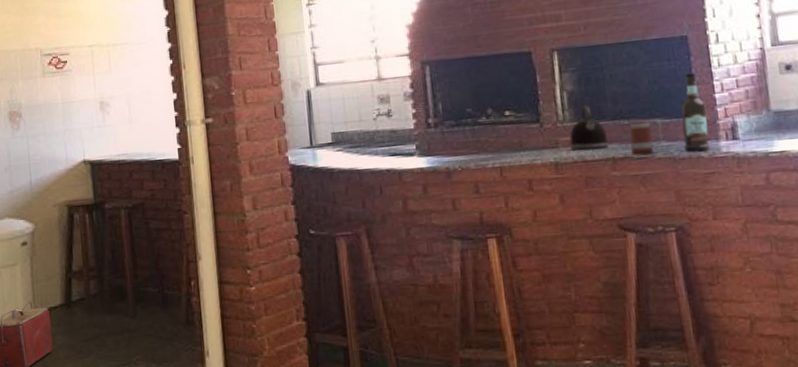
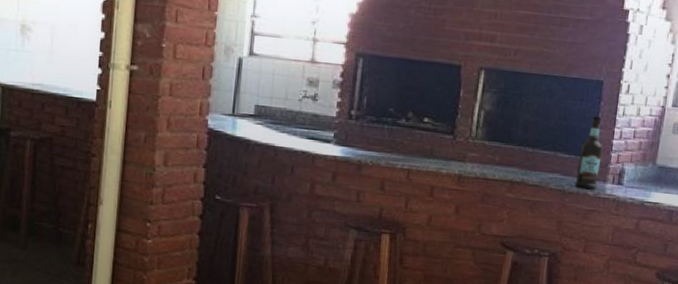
kettle: present [569,104,609,152] -> none [475,126,511,171]
beer mug: present [629,119,663,157] -> none [528,151,561,185]

